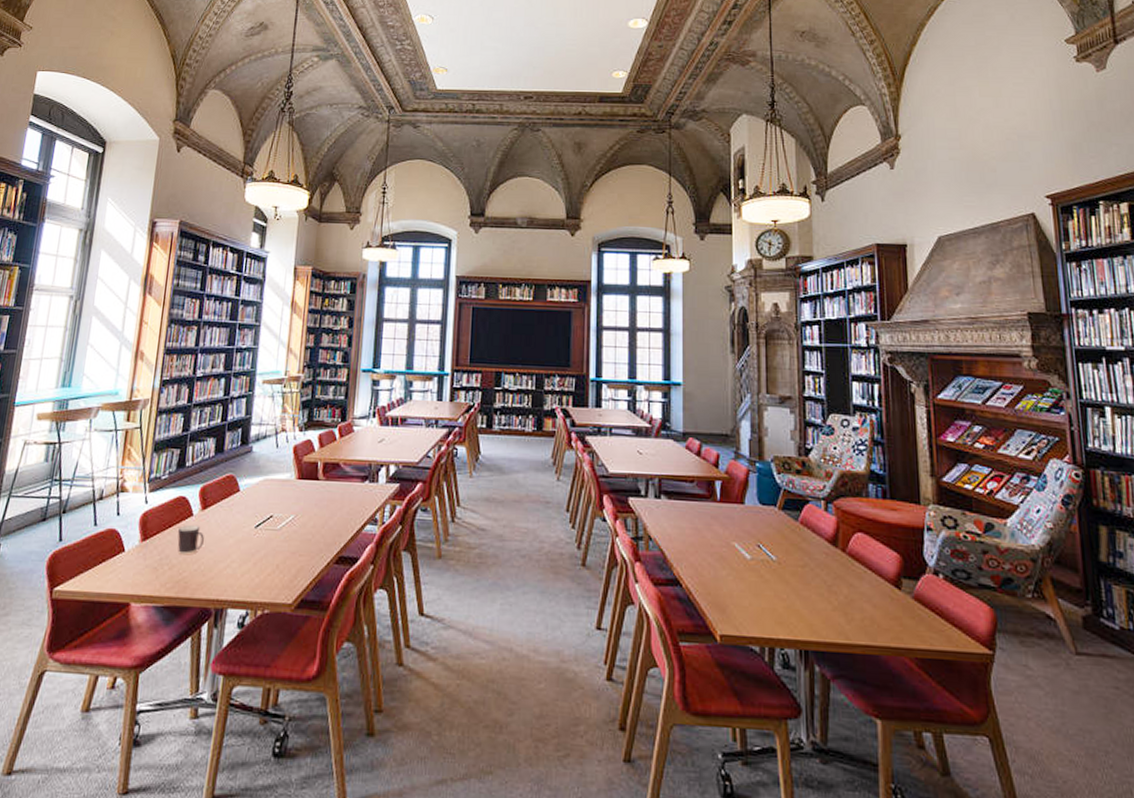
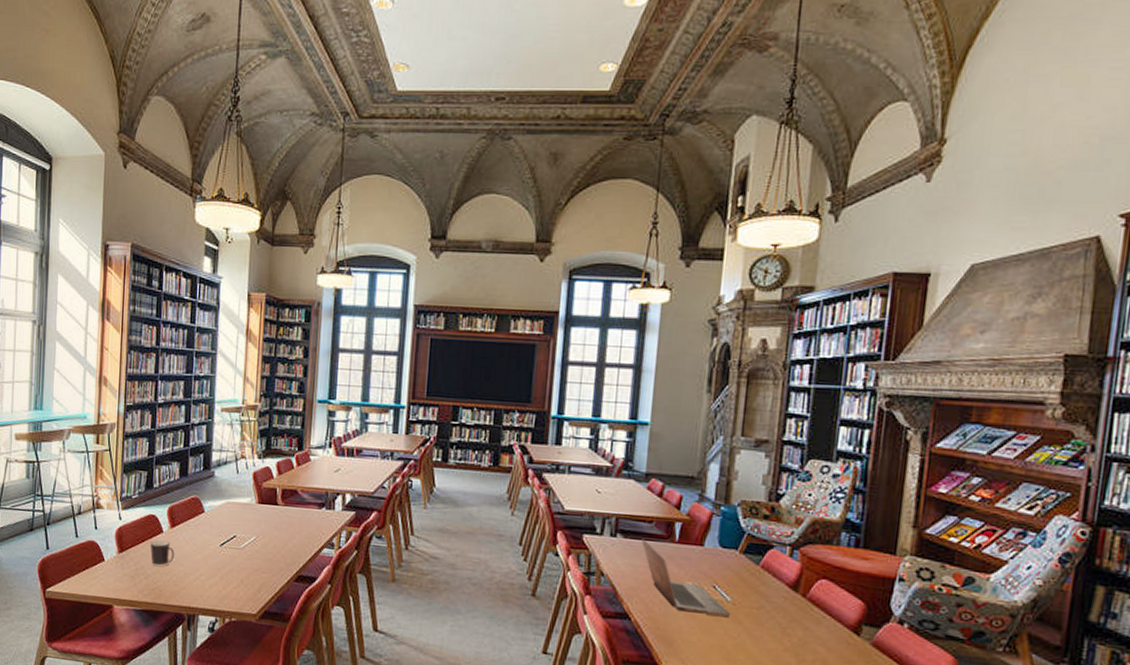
laptop: none [686,499,778,577] -> present [642,539,731,617]

